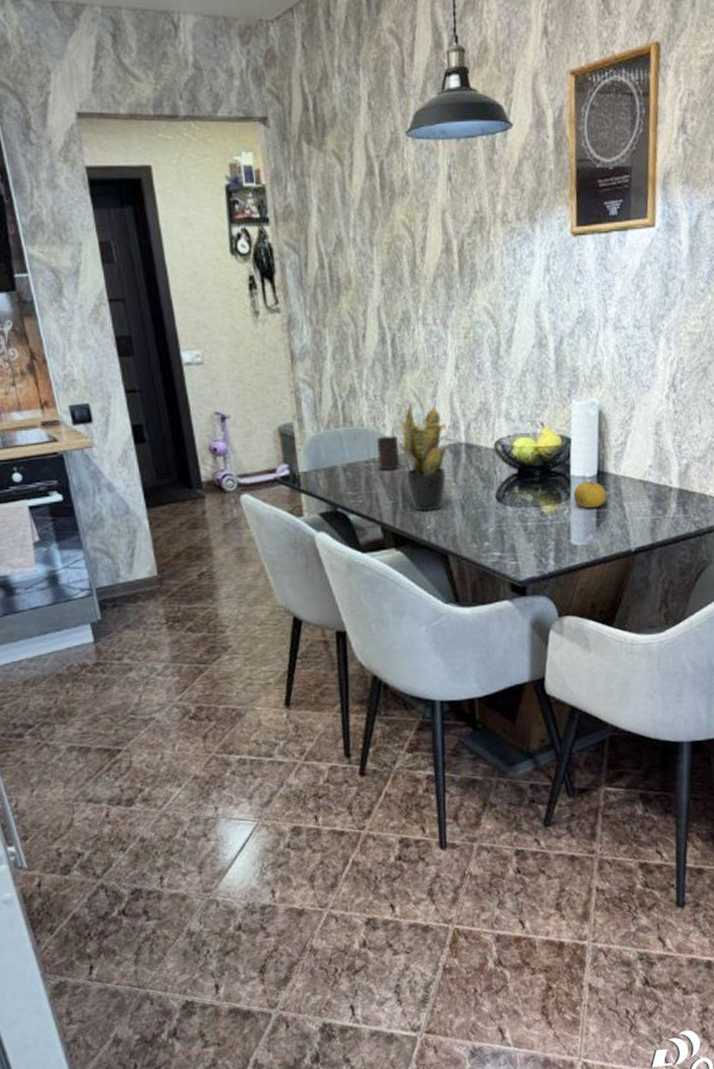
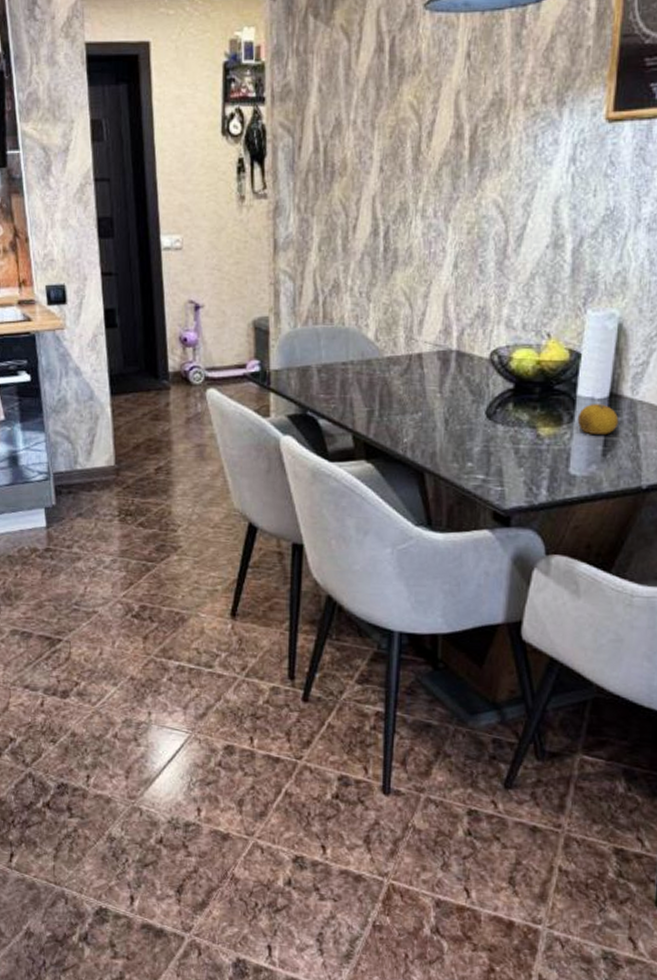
cup: present [376,435,400,471] -> none [356,337,381,375]
potted plant: present [398,404,455,512] -> none [380,303,444,423]

